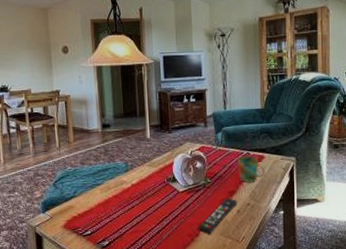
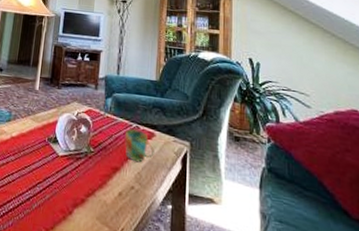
remote control: present [198,198,237,235] -> none [72,174,120,216]

